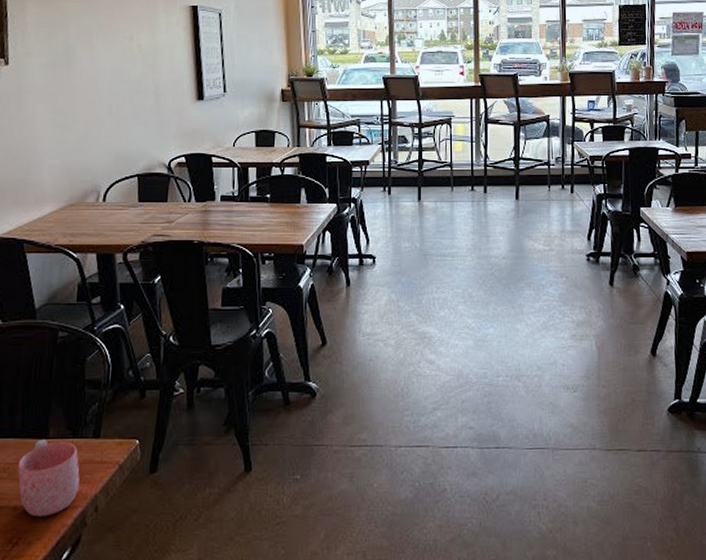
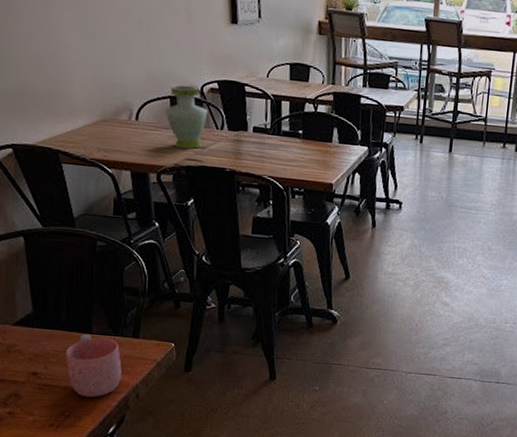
vase: none [132,162,175,225] -> present [165,85,208,149]

